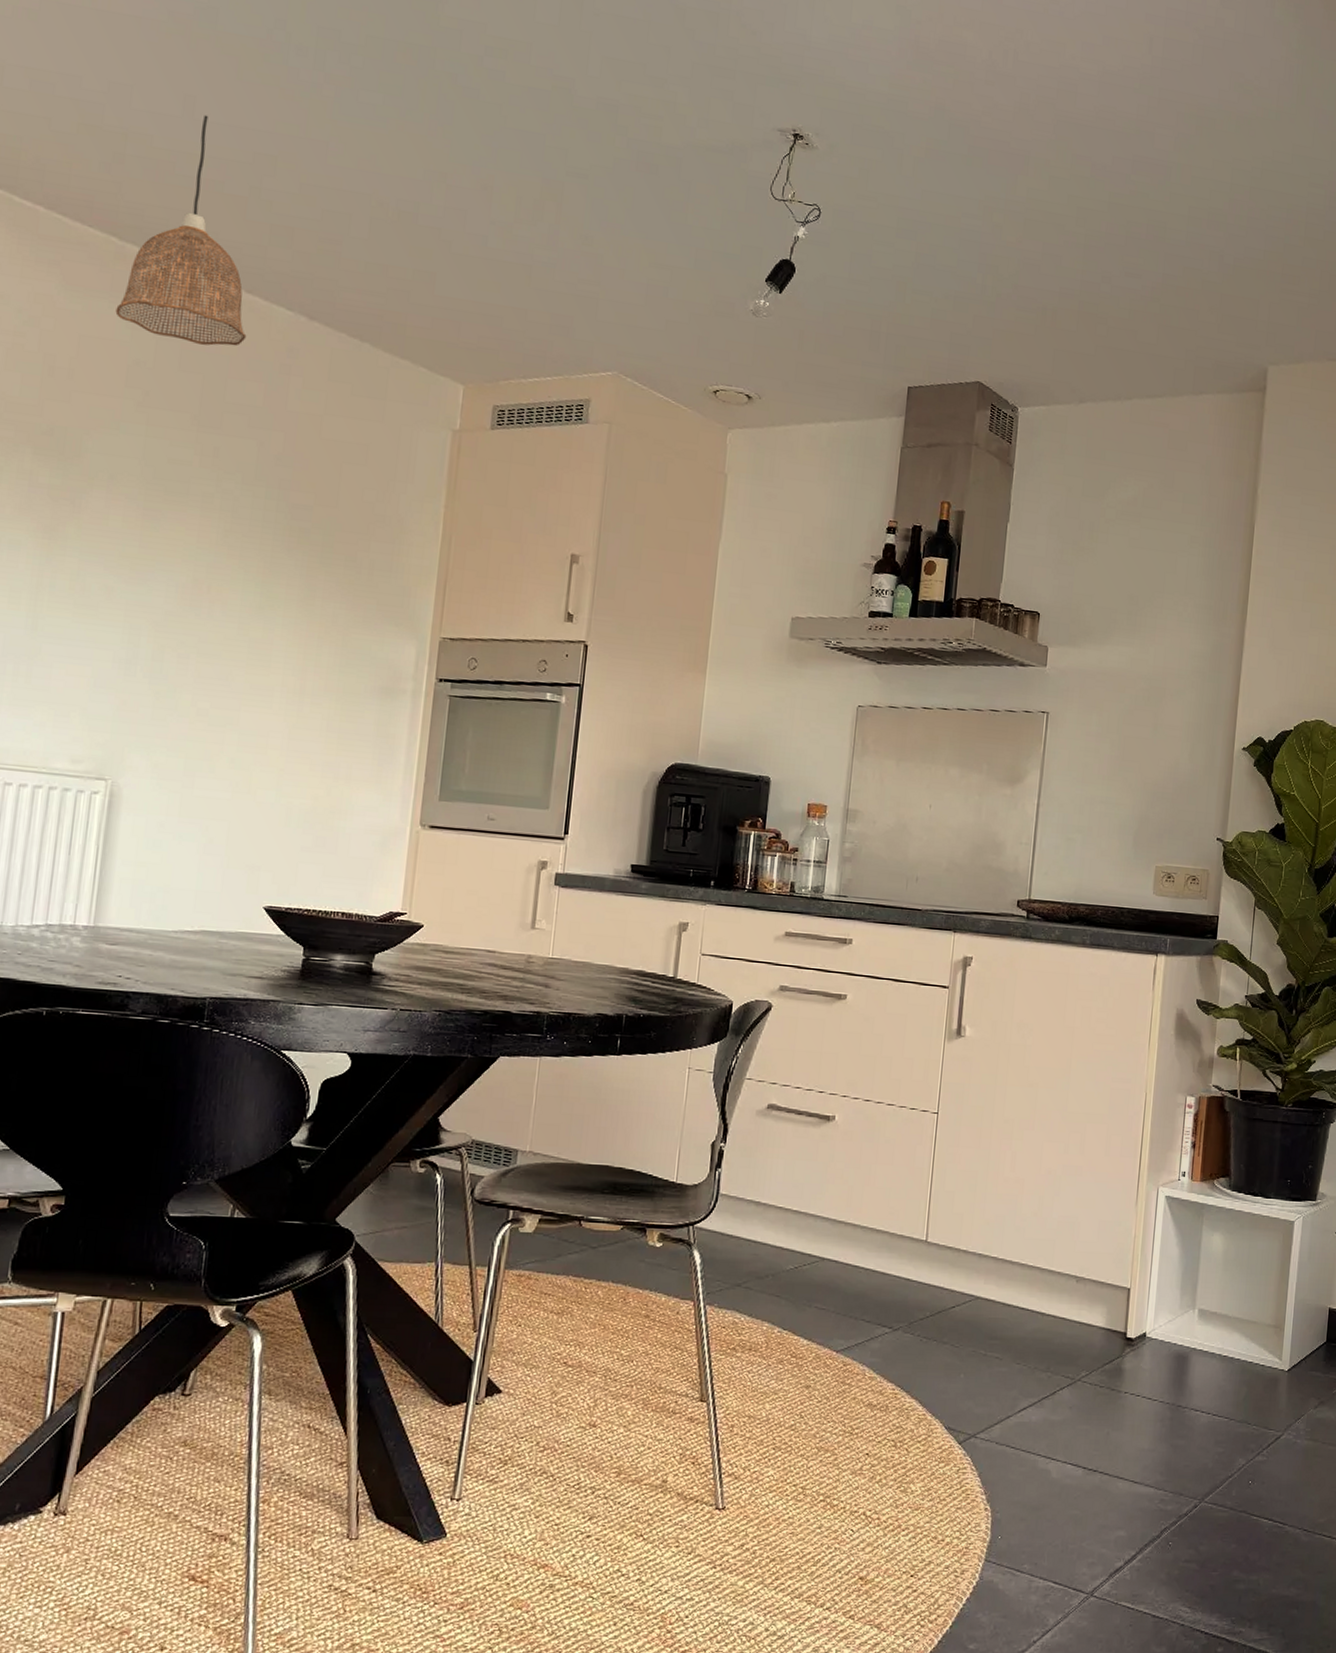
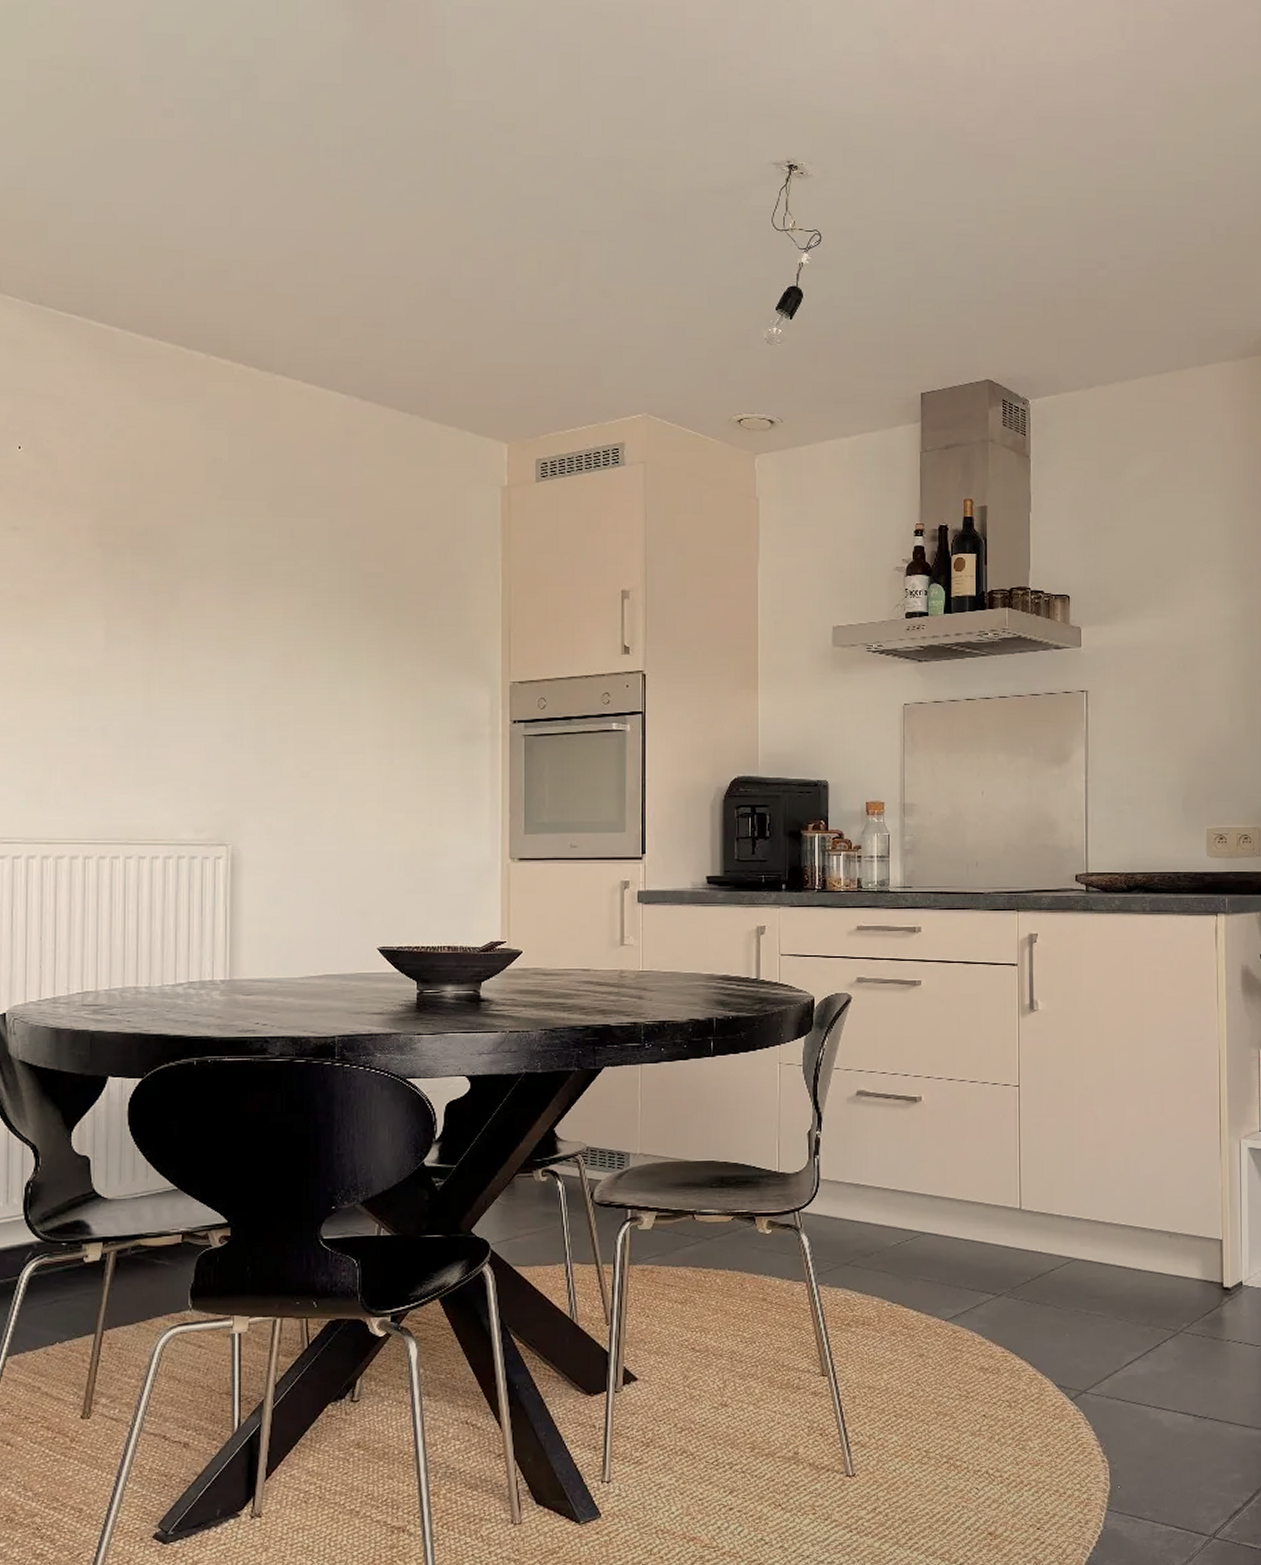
pendant lamp: present [115,114,247,346] -> none [190,223,308,436]

